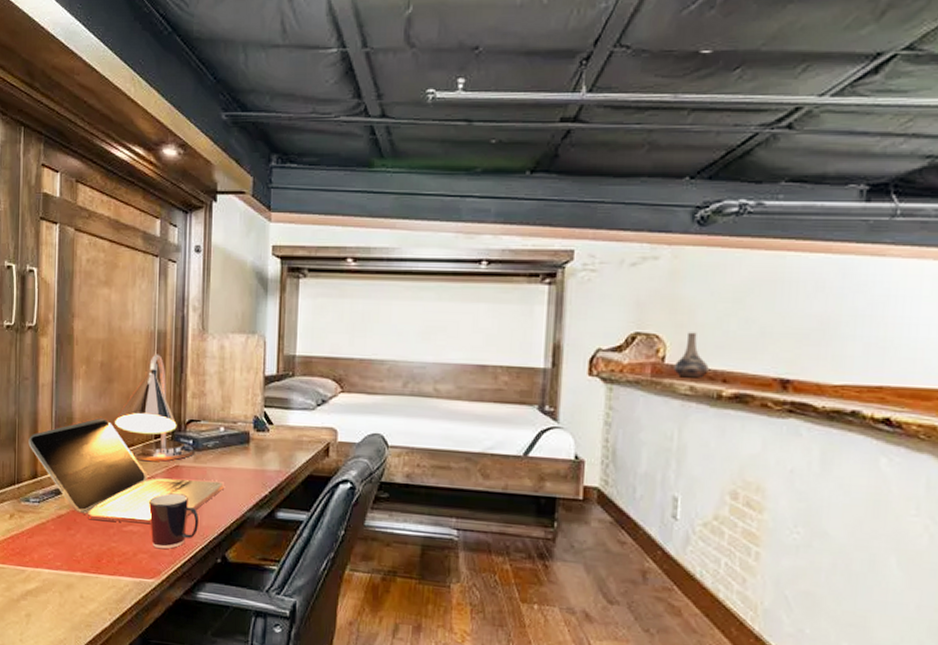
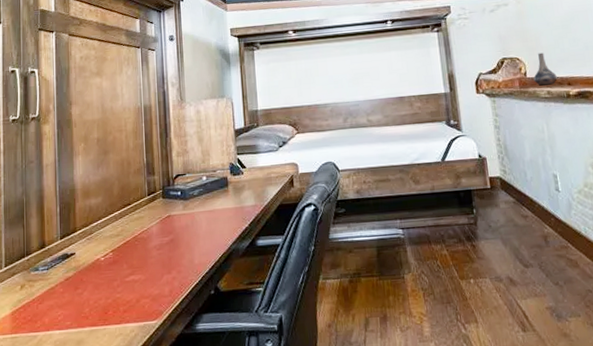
laptop: present [28,418,224,524] -> none [36,185,211,277]
table lamp: present [114,354,195,462] -> none [111,124,183,217]
mug: present [148,493,200,550] -> none [146,239,193,292]

